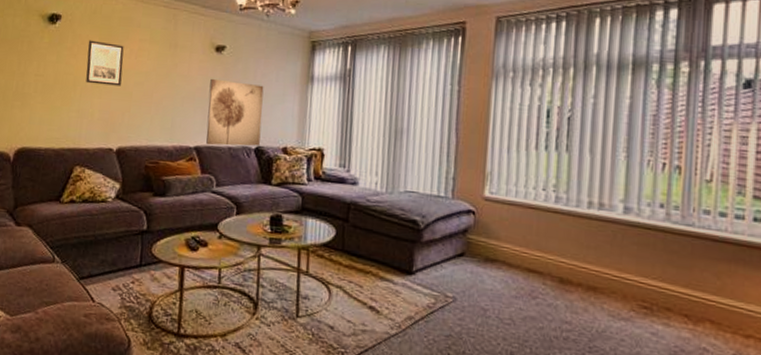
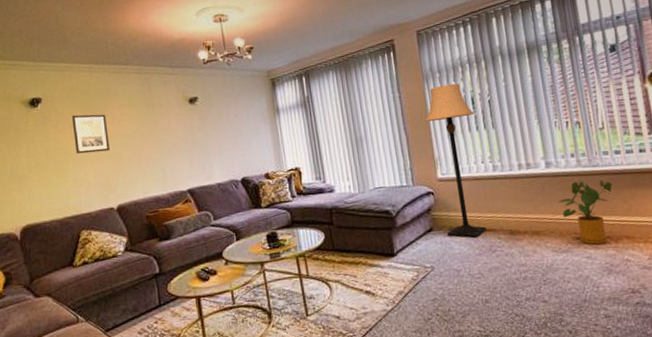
wall art: present [206,78,264,146] -> none [190,124,244,186]
lamp: none [481,87,547,276] -> present [425,84,487,238]
house plant: none [629,238,706,322] -> present [558,180,612,245]

